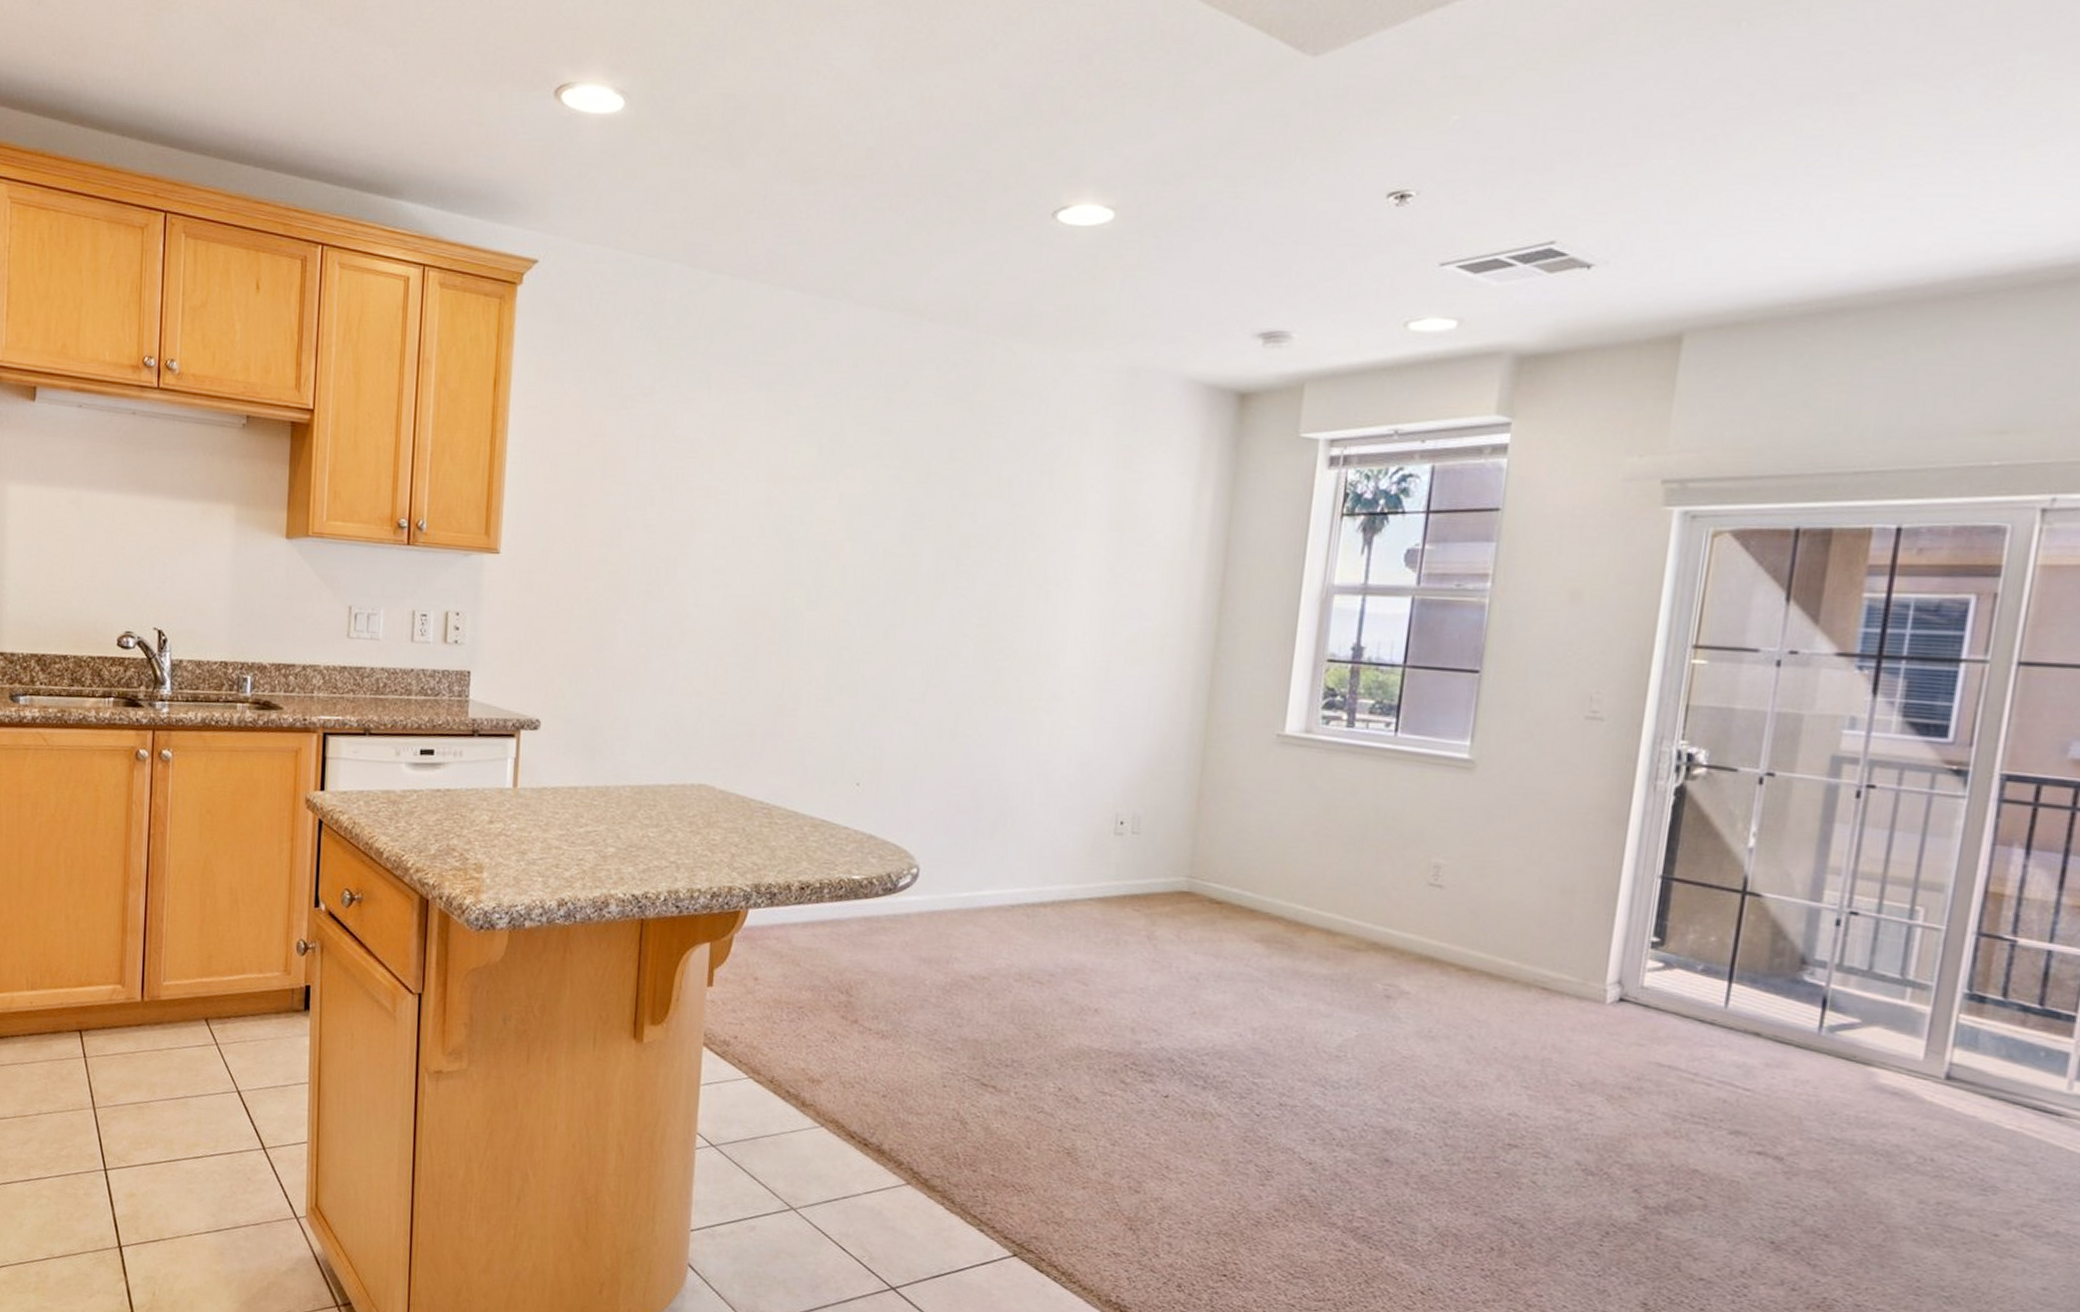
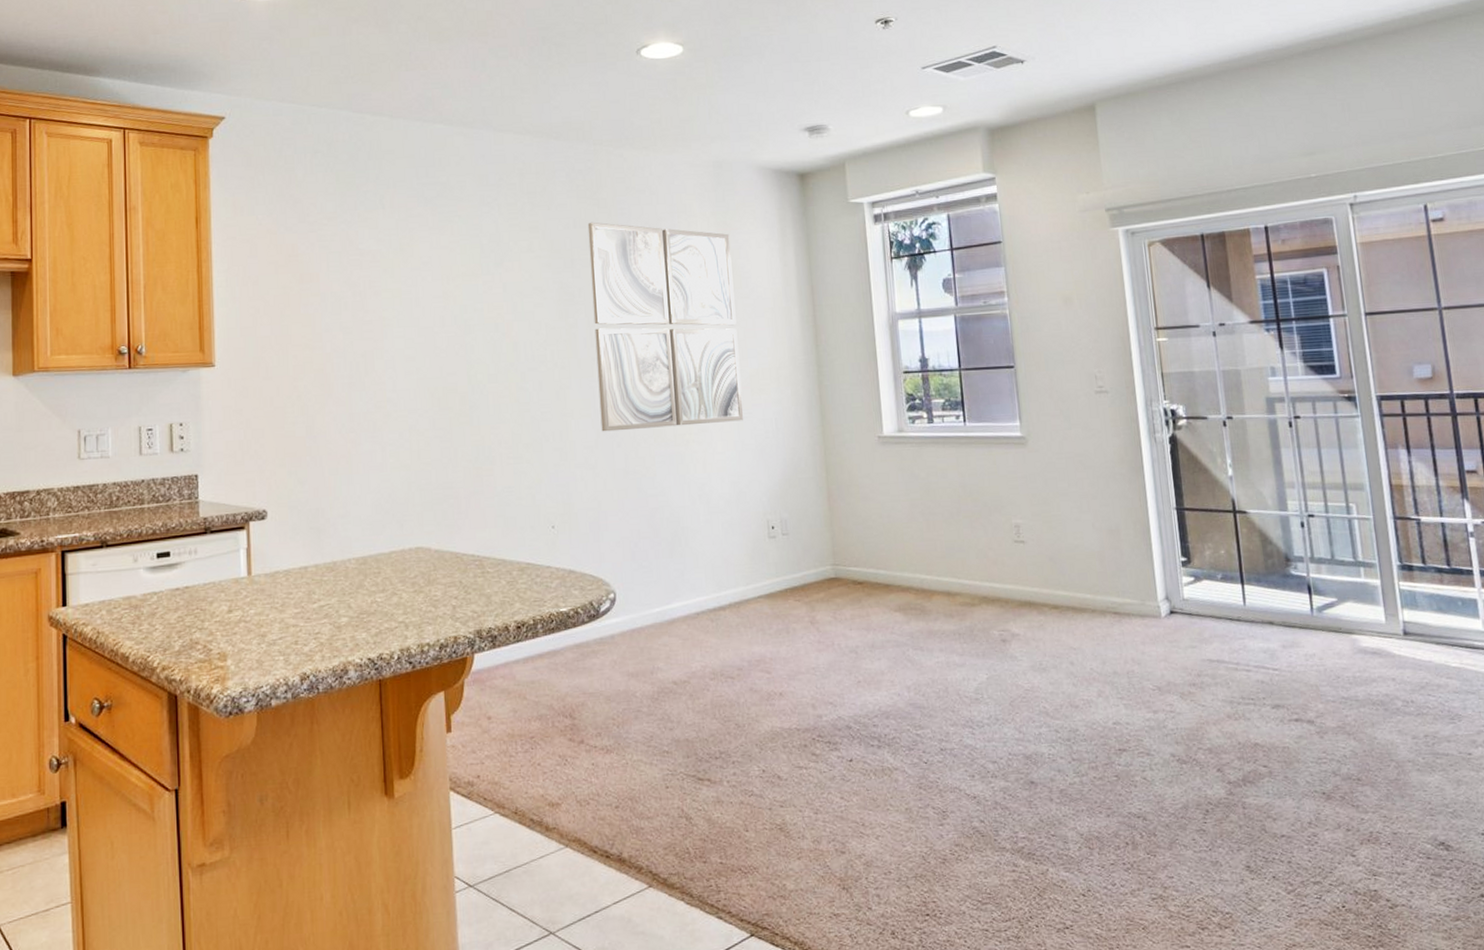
wall art: none [932,429,1132,693] -> present [587,222,743,432]

